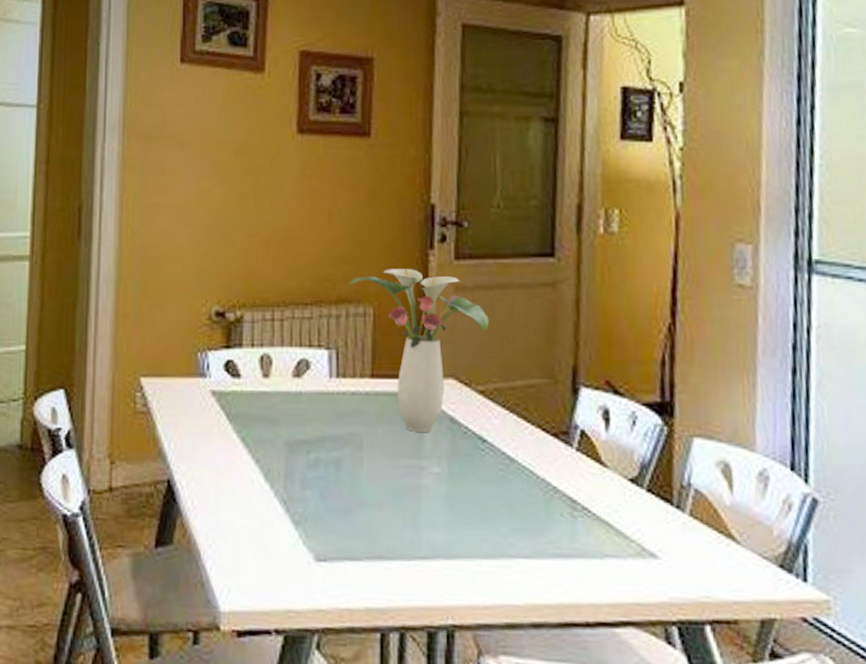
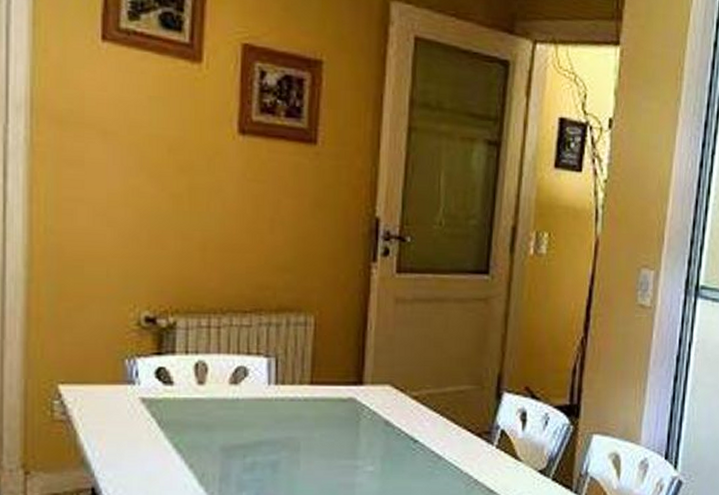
flower arrangement: present [349,269,489,432] -> none [290,279,426,435]

